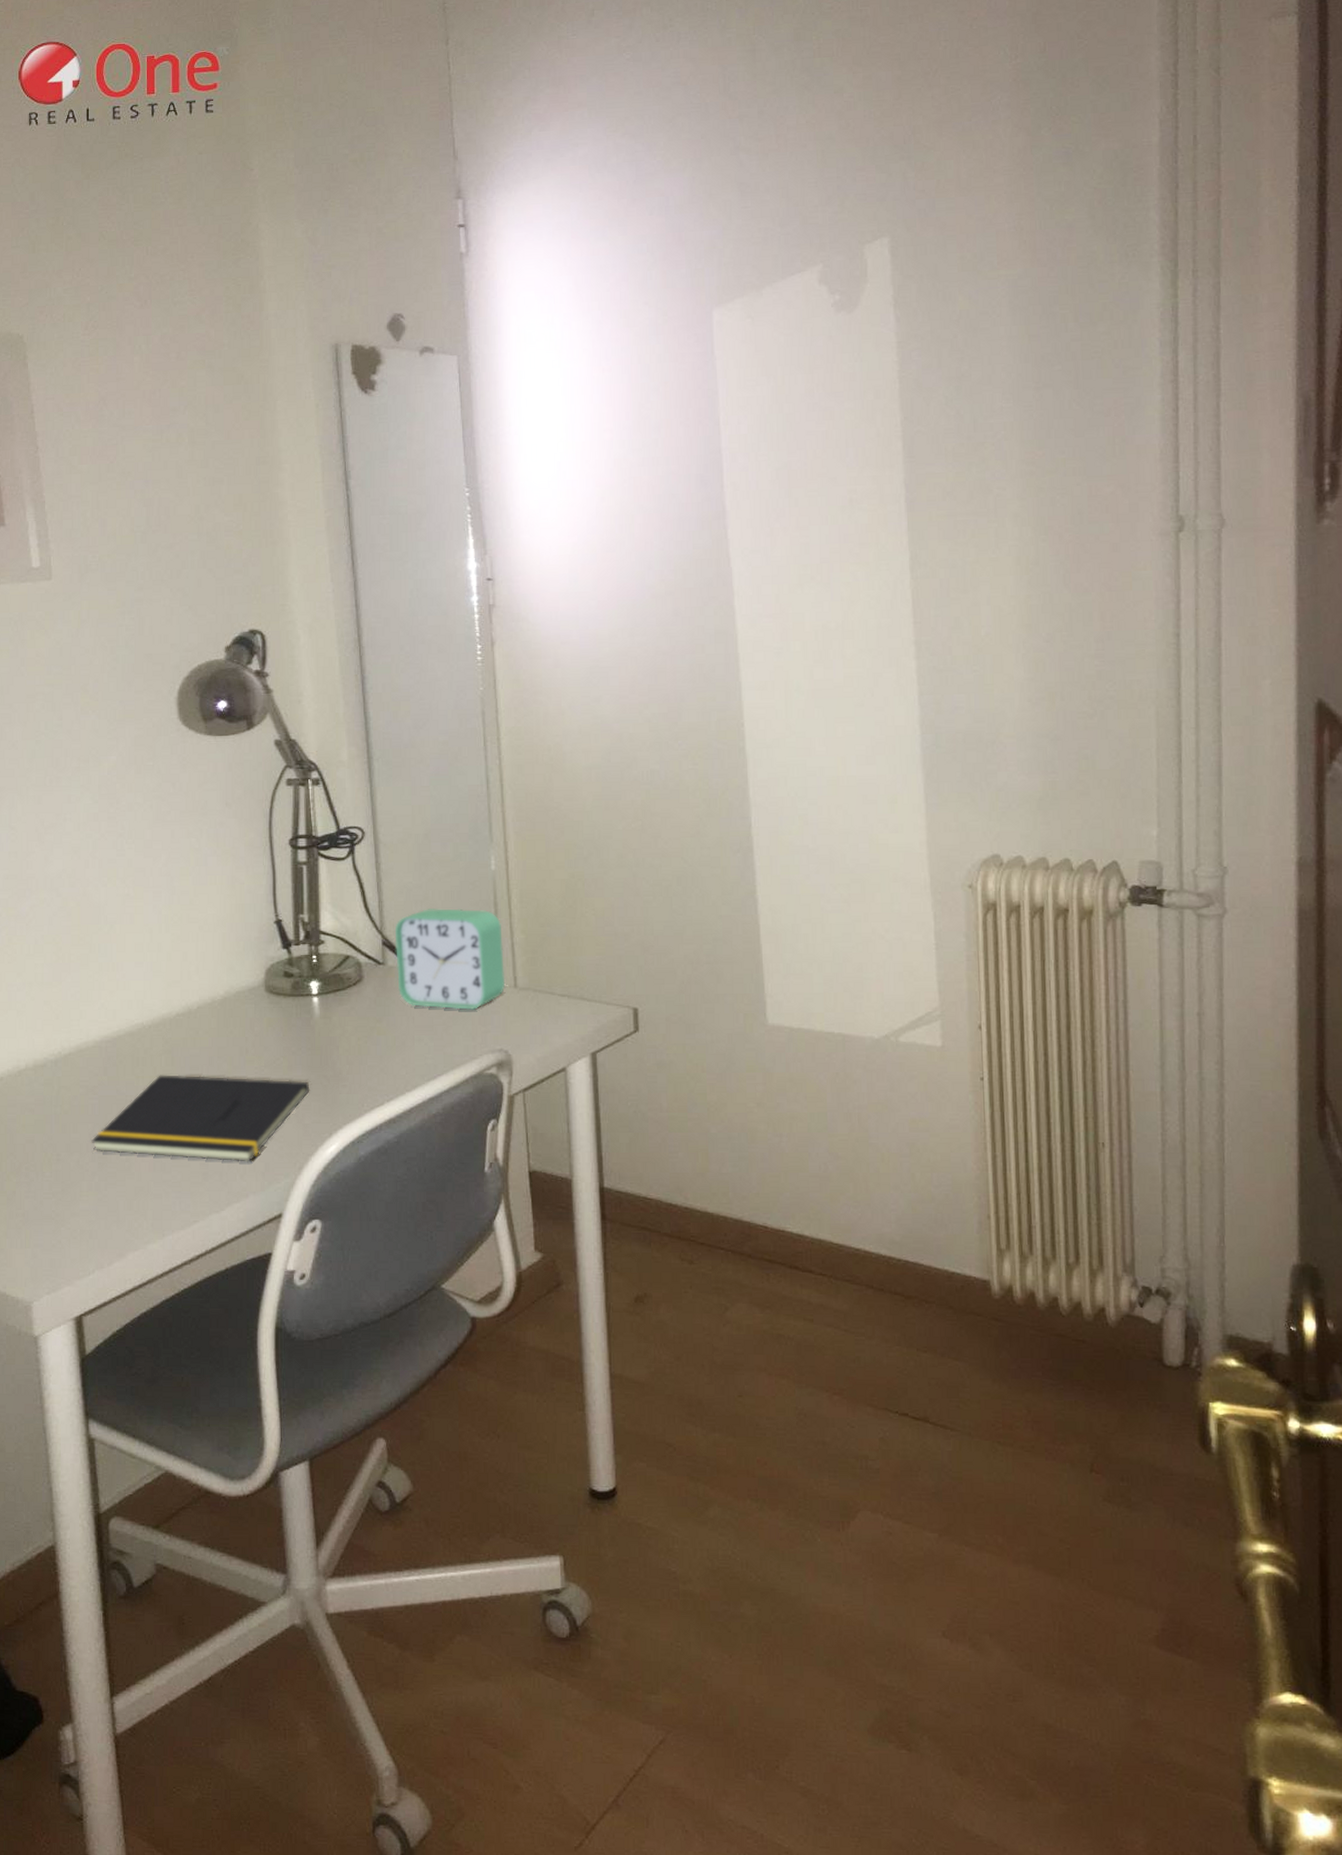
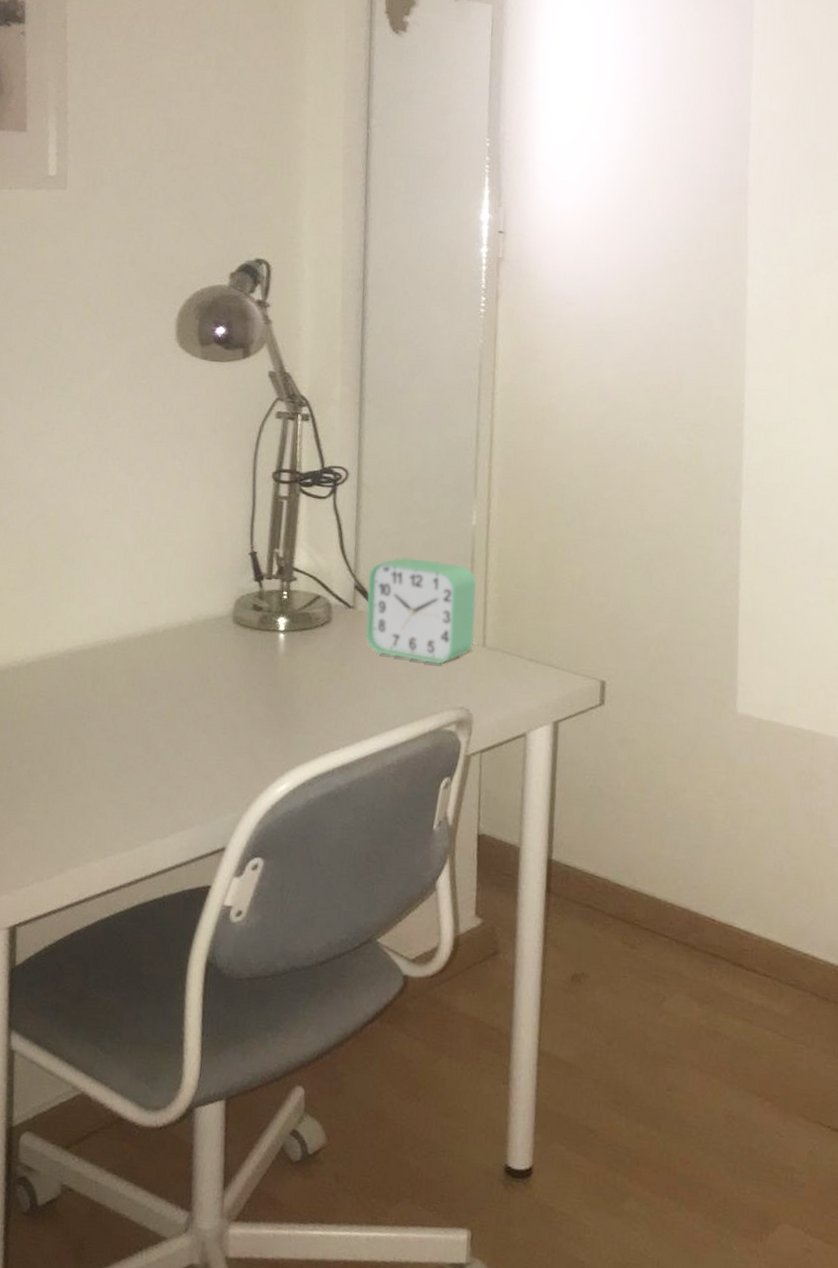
notepad: present [91,1075,310,1162] -> none [44,694,267,792]

